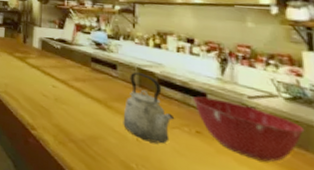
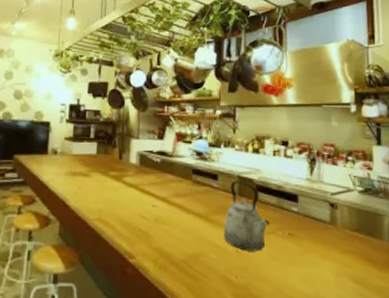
mixing bowl: present [193,96,305,163] -> none [286,198,373,253]

